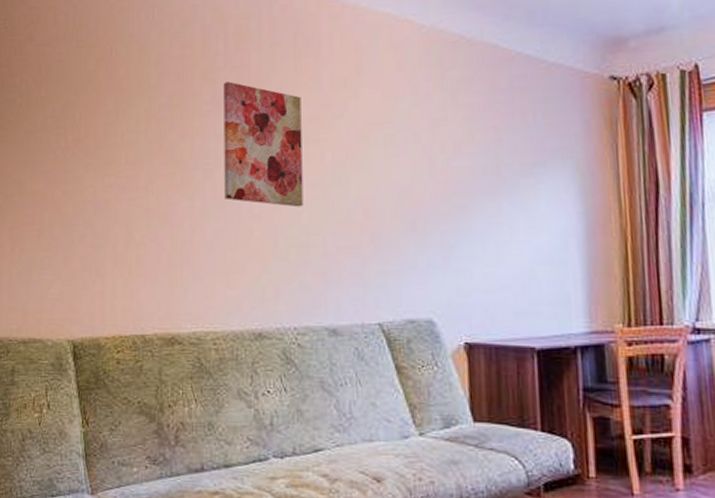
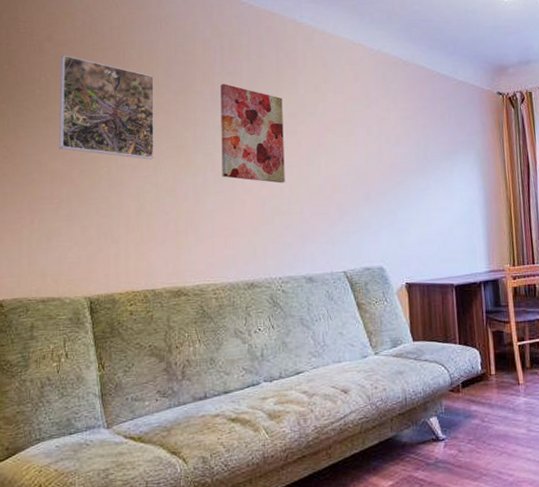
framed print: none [40,56,146,179] -> present [59,55,155,160]

